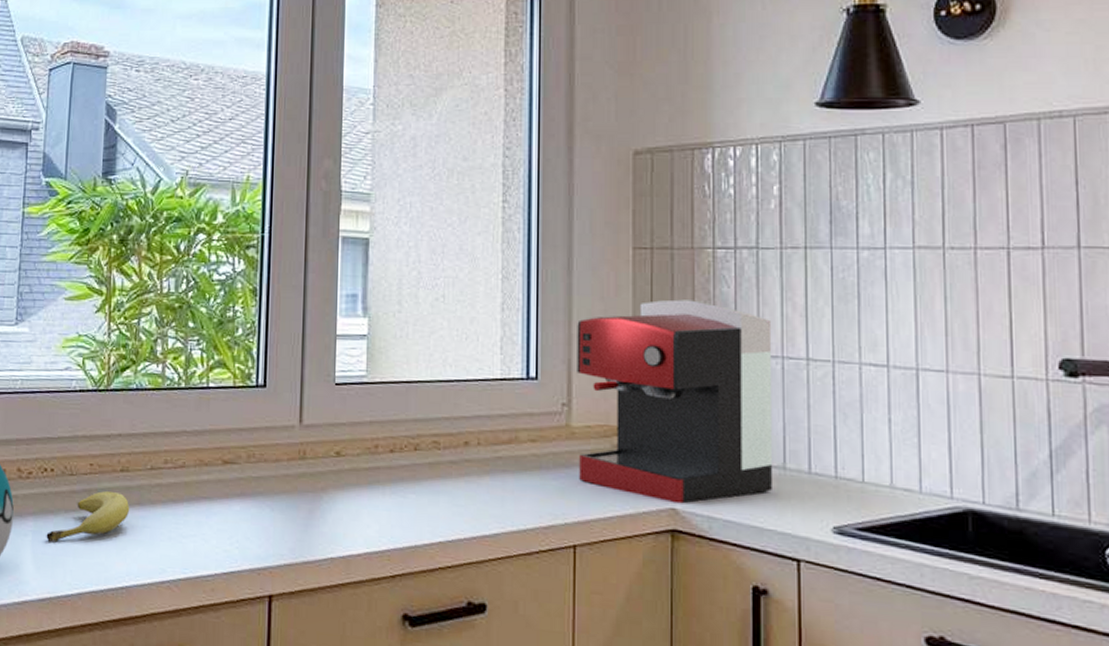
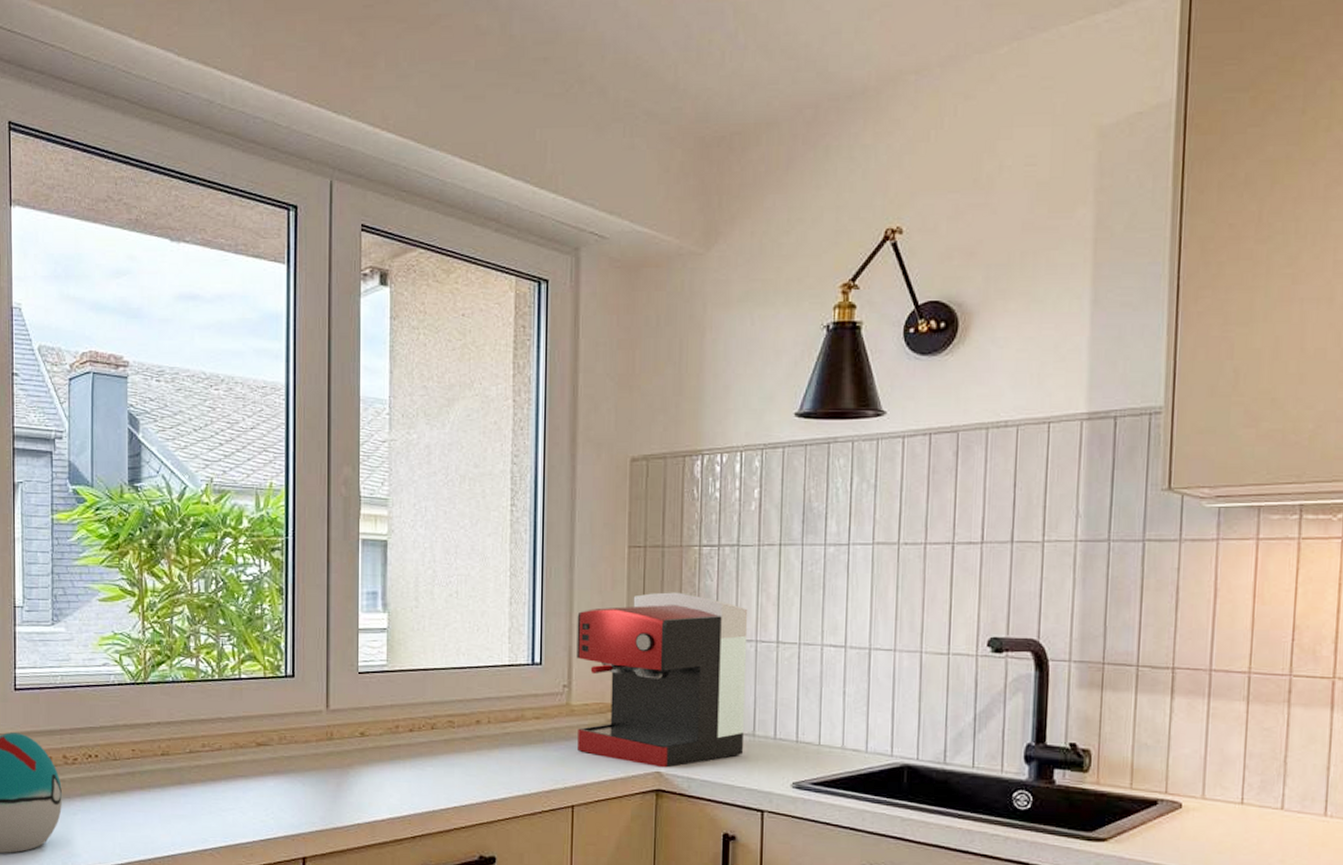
fruit: present [46,491,130,543] -> none [94,773,172,820]

